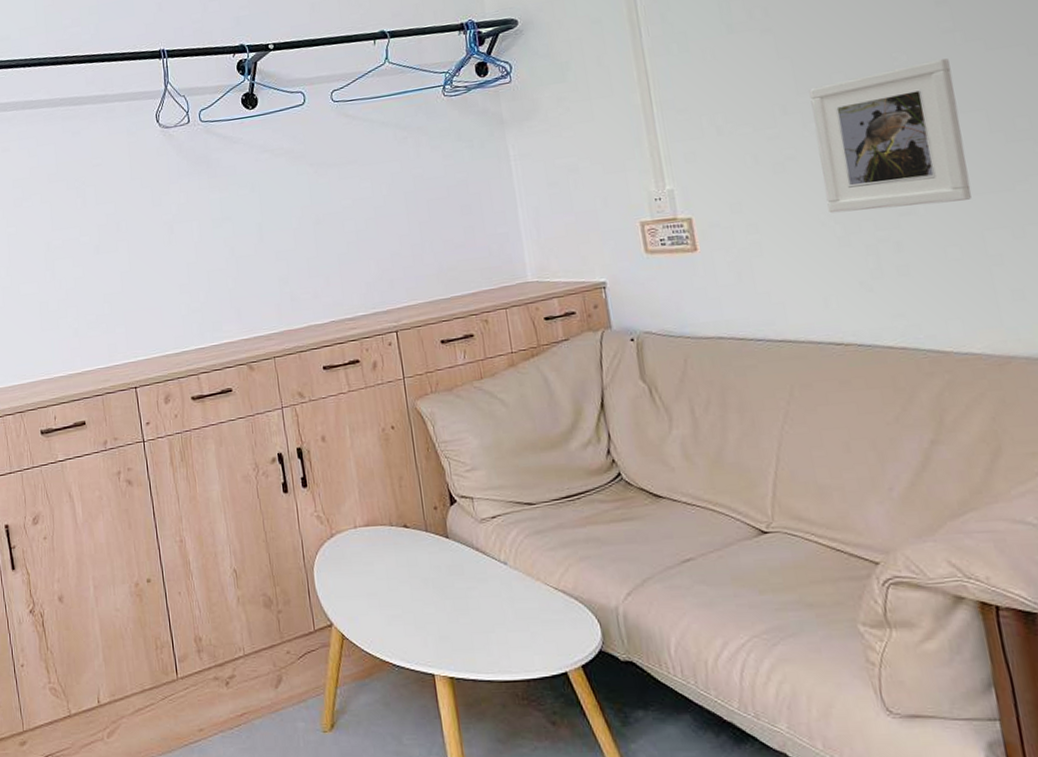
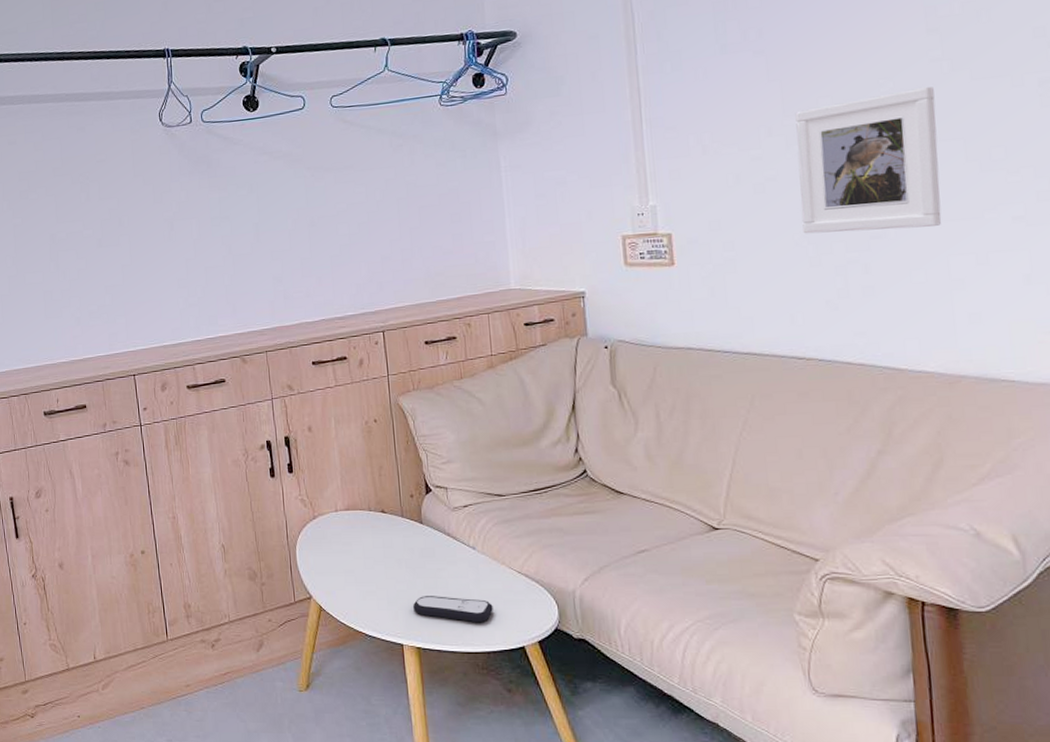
remote control: none [443,618,531,648] -> present [413,596,493,623]

